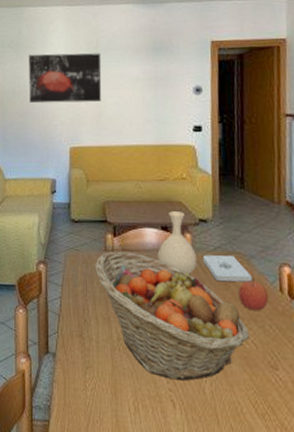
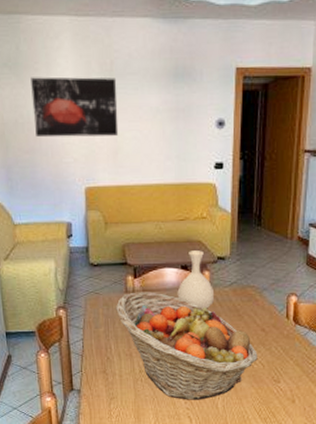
notepad: present [202,255,253,282] -> none [219,288,263,312]
apple: present [238,278,269,311] -> none [250,308,277,336]

